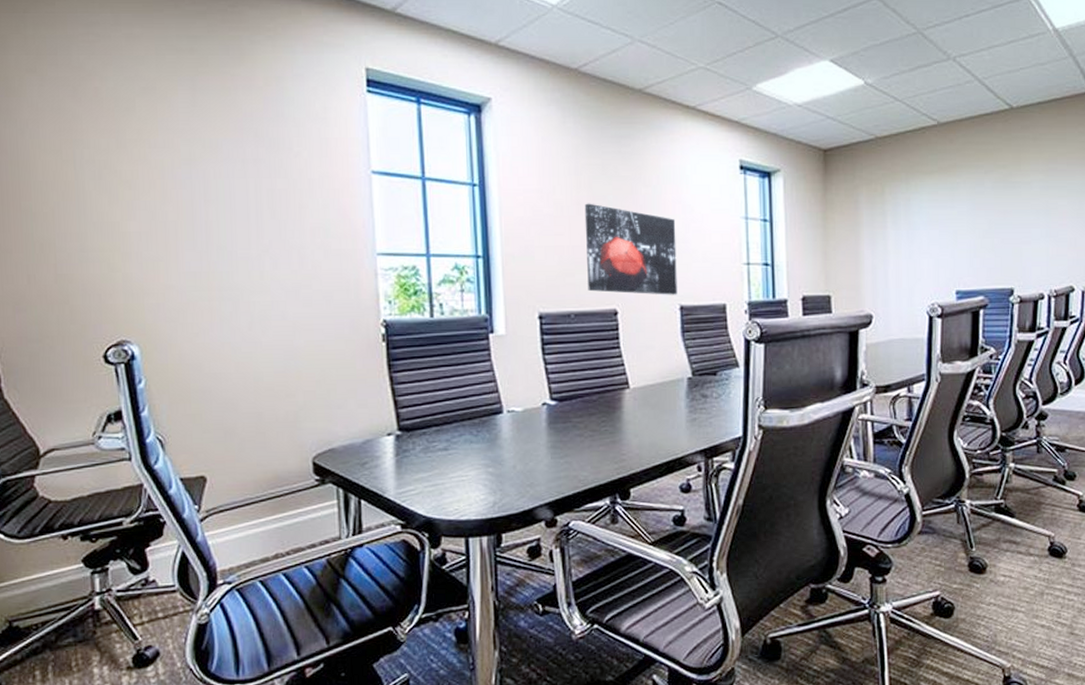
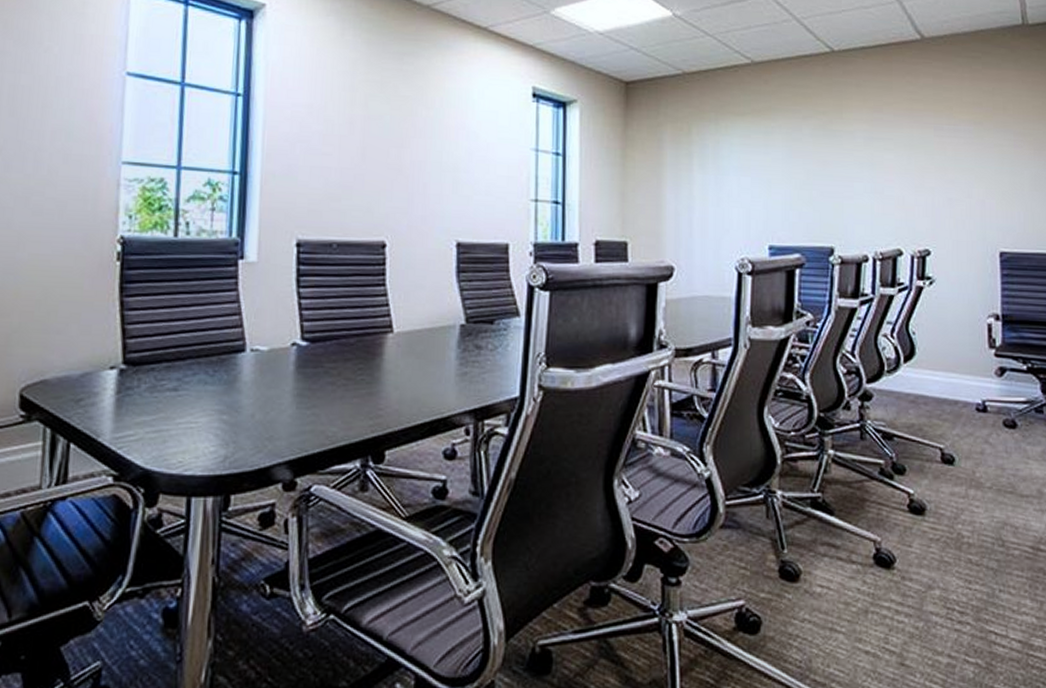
wall art: present [584,203,677,295] -> none [354,122,458,230]

